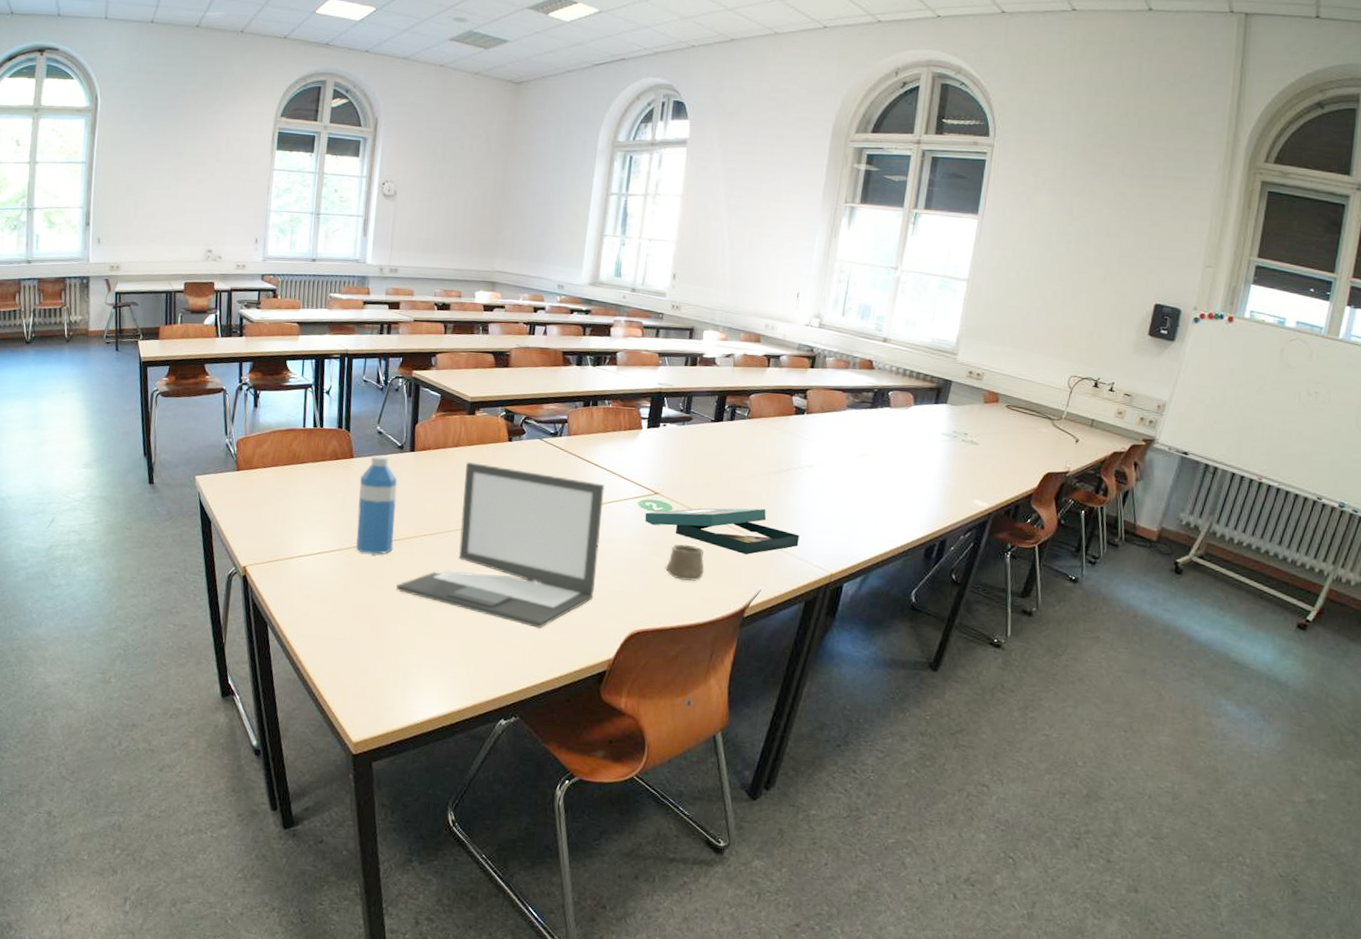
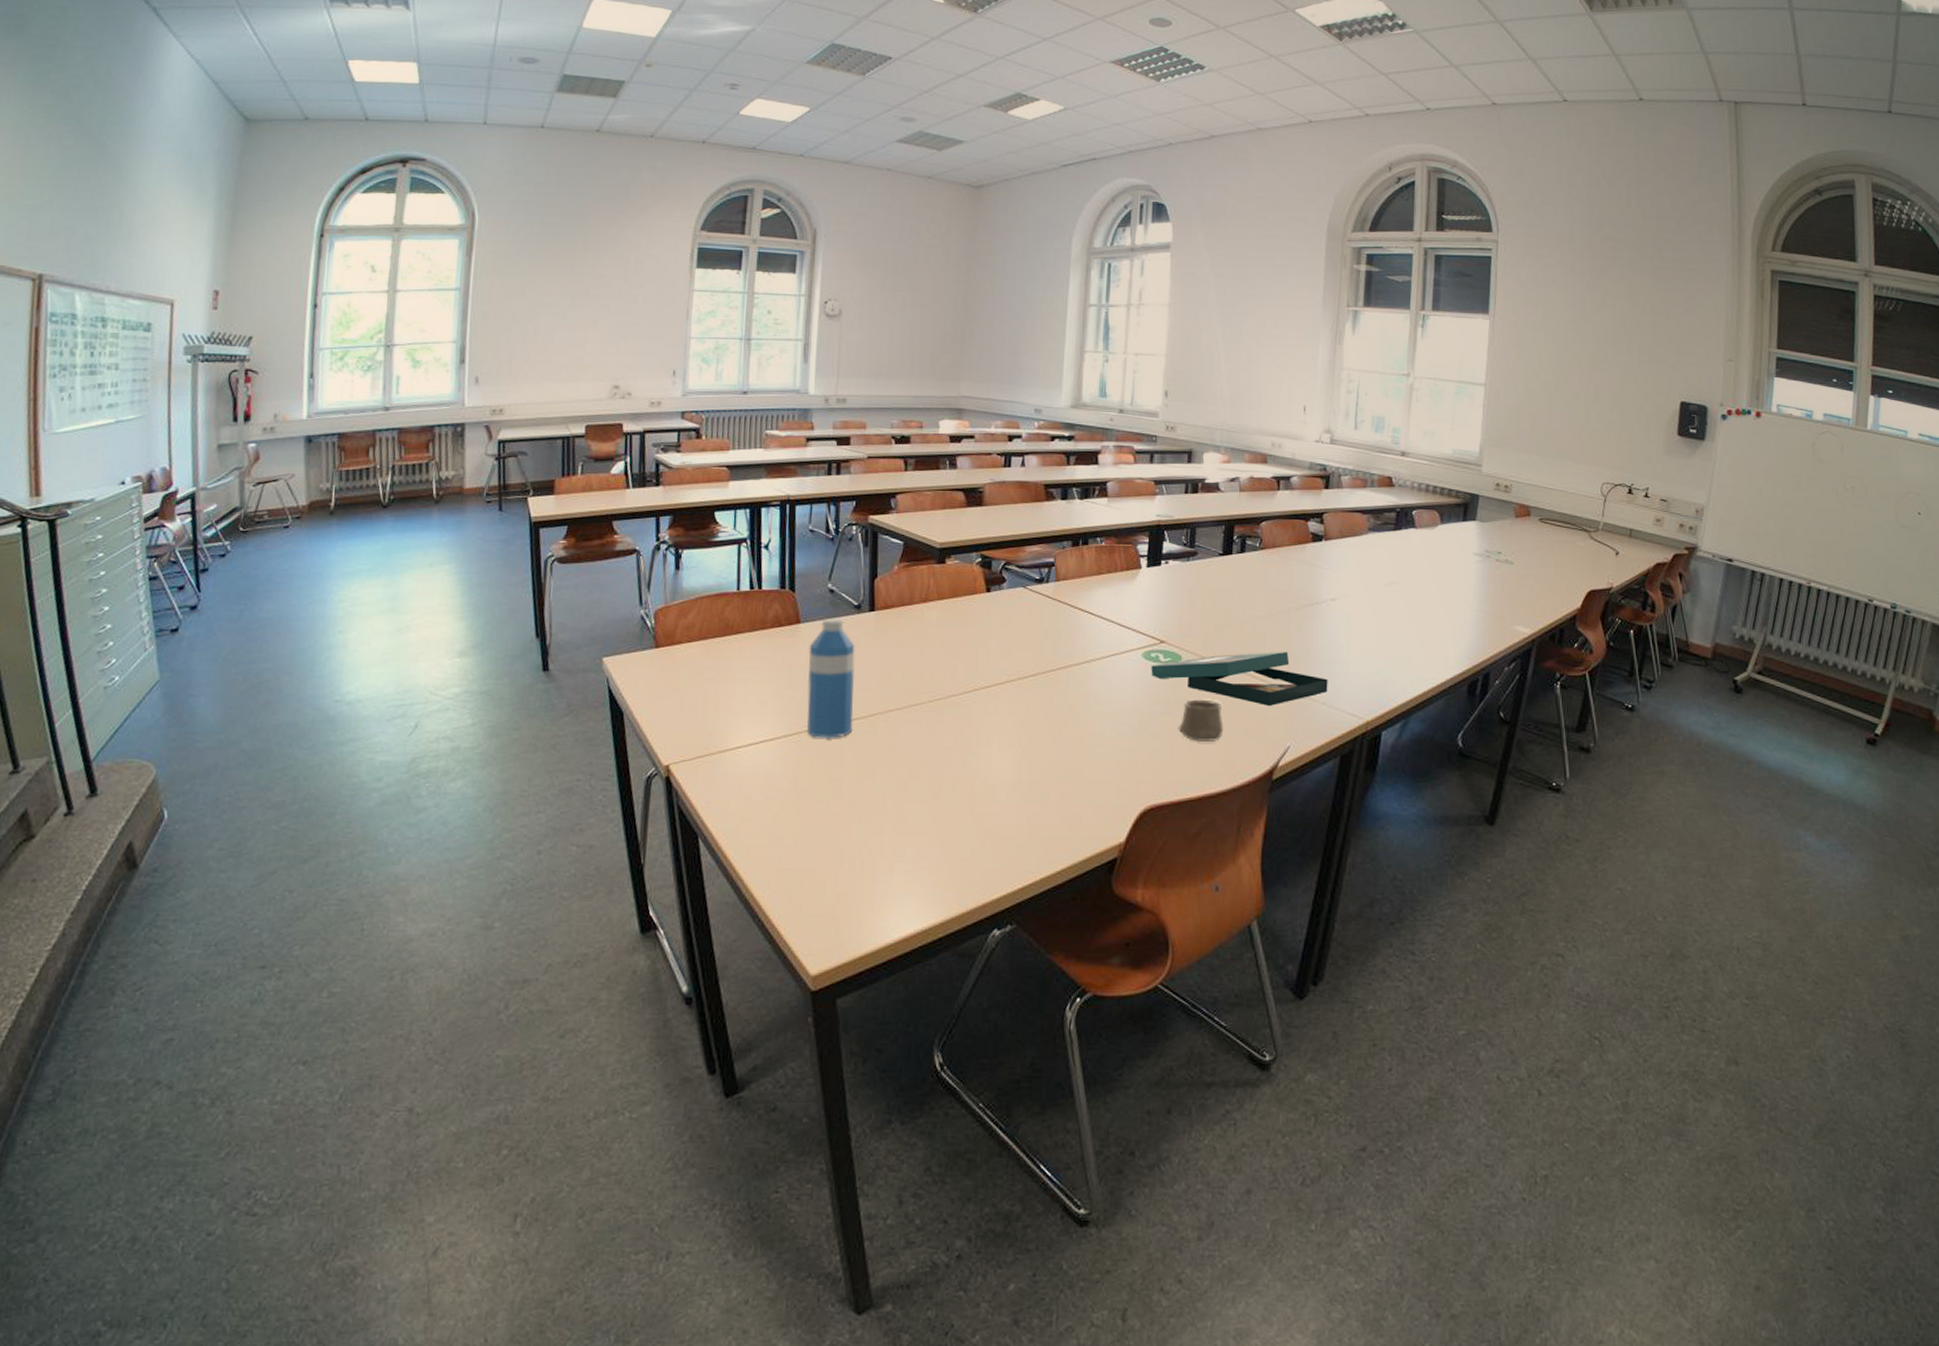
laptop: present [396,462,605,628] -> none [859,619,1102,813]

